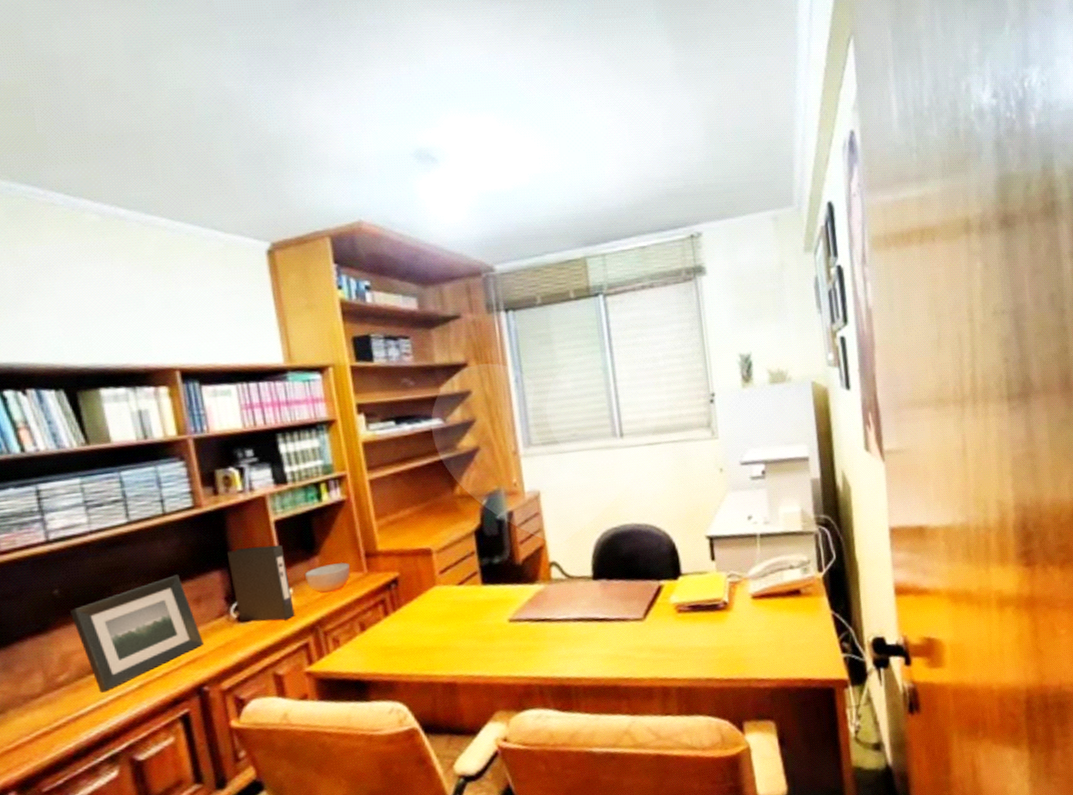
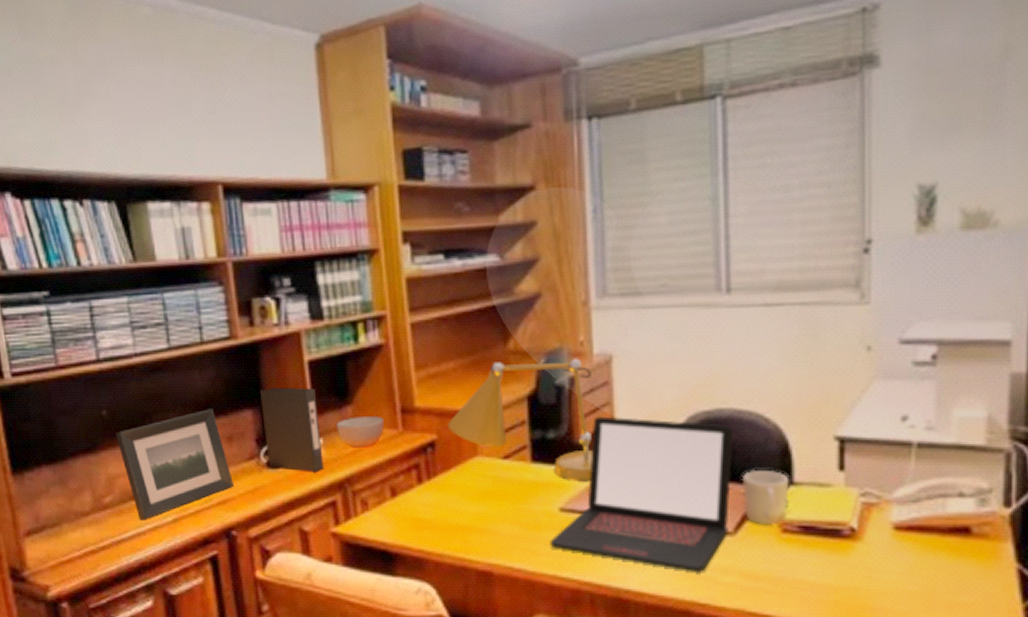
table lamp: none [408,496,532,595] -> present [448,358,592,480]
laptop: none [502,536,640,654] -> present [550,416,734,572]
mug: none [645,567,680,609] -> present [741,469,790,524]

